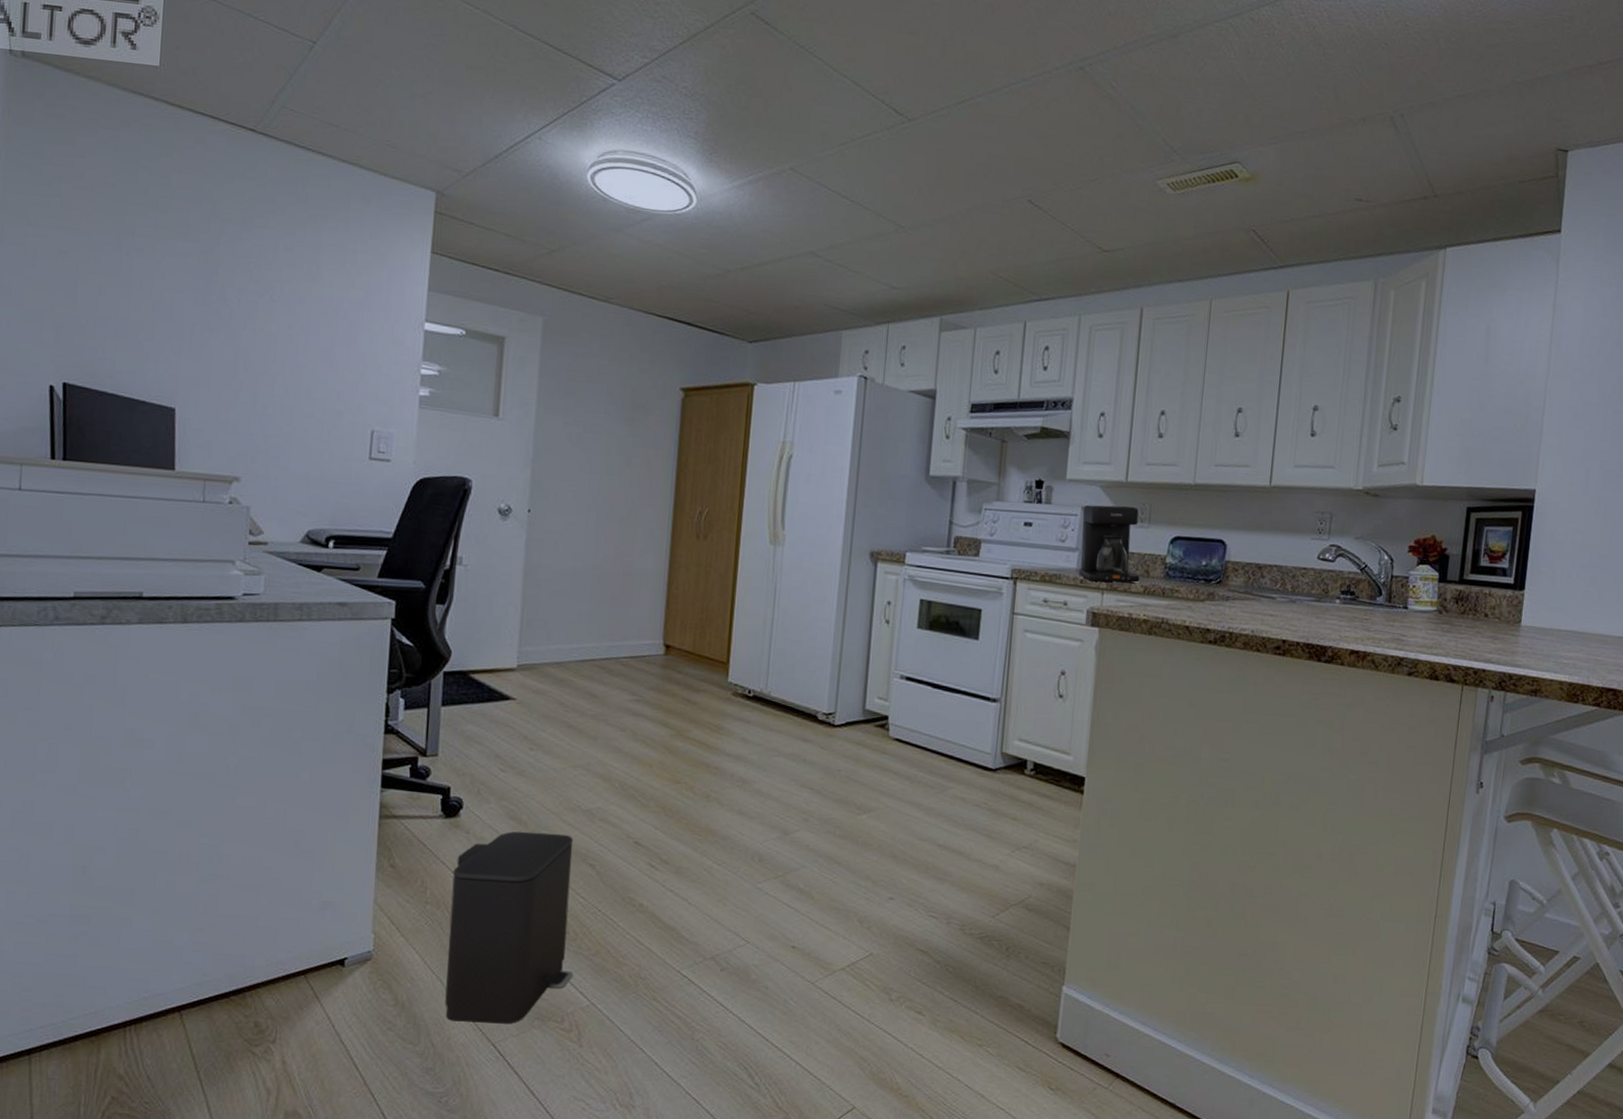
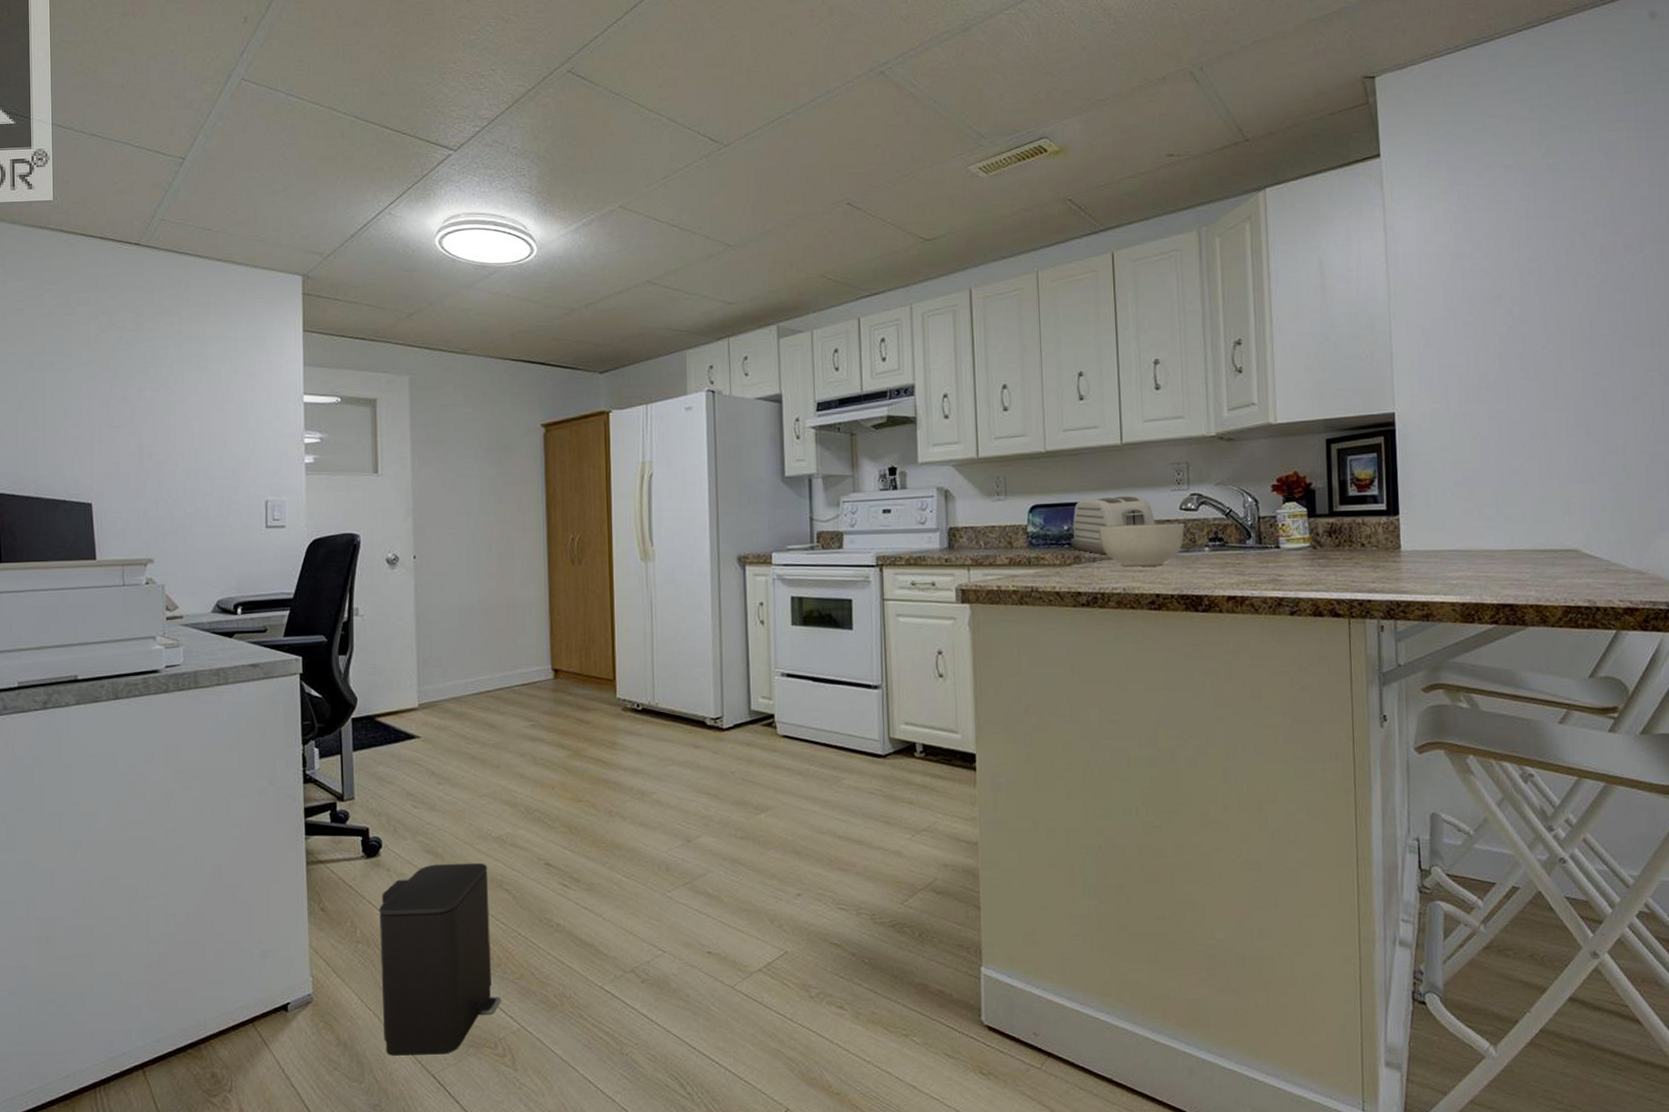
coffee maker: present [1079,505,1140,583] -> none [938,481,1004,559]
toaster: none [1206,537,1292,596] -> present [1070,496,1155,556]
bowl: none [1234,565,1320,613] -> present [1097,522,1185,567]

